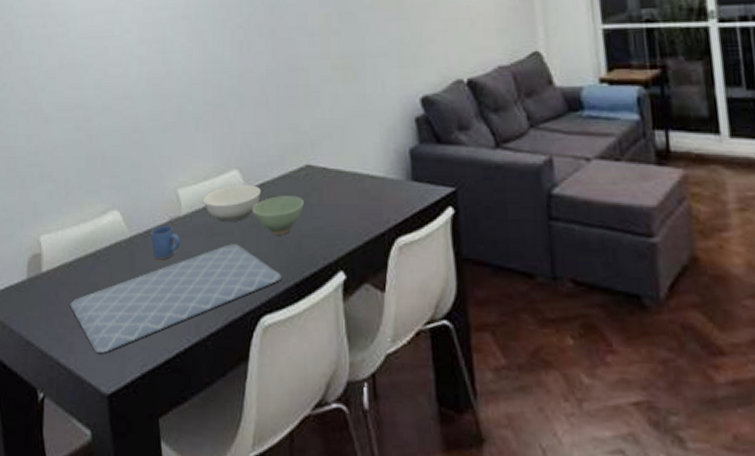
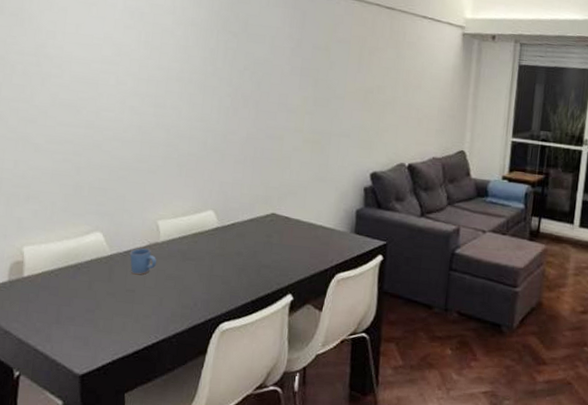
placemat: present [70,244,282,354] -> none [49,267,242,344]
bowl: present [204,185,262,223] -> none [180,222,232,251]
bowl: present [252,196,304,236] -> none [222,234,266,264]

